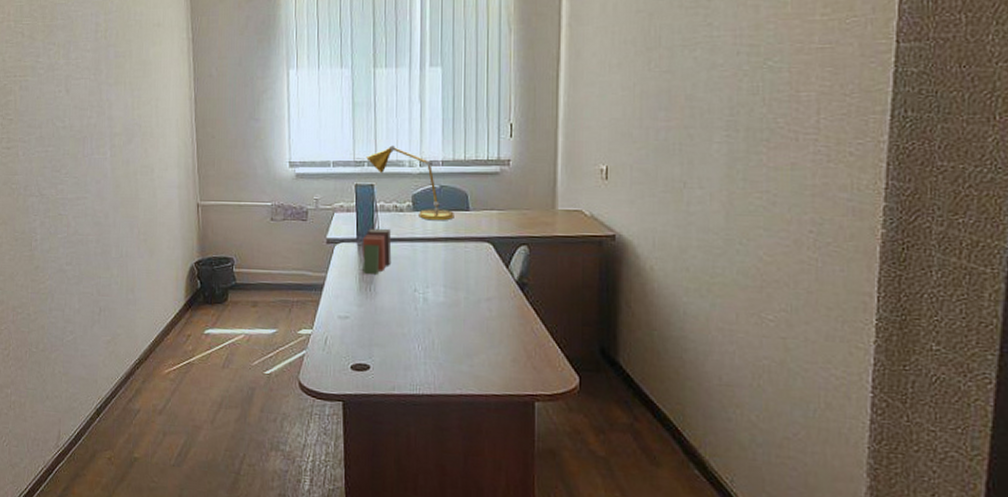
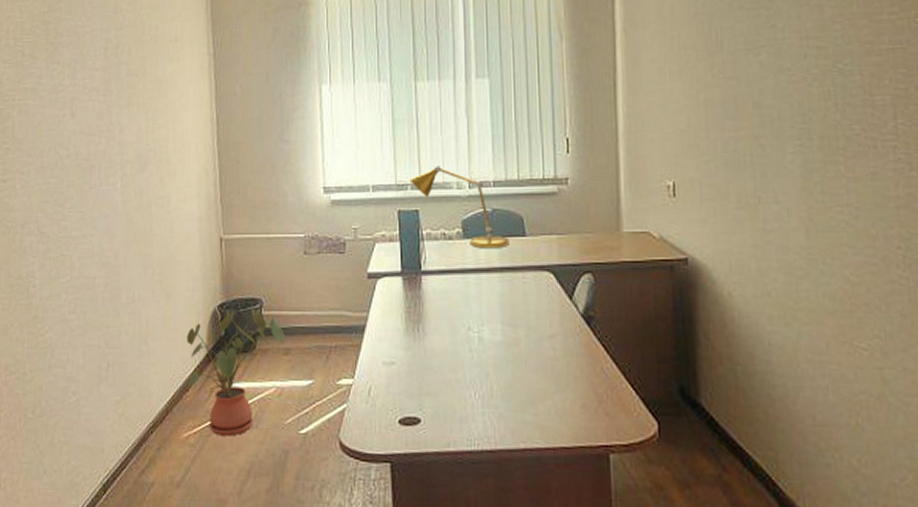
house plant: none [167,265,253,374] -> present [186,308,284,436]
books: present [362,228,392,274] -> none [407,259,441,312]

